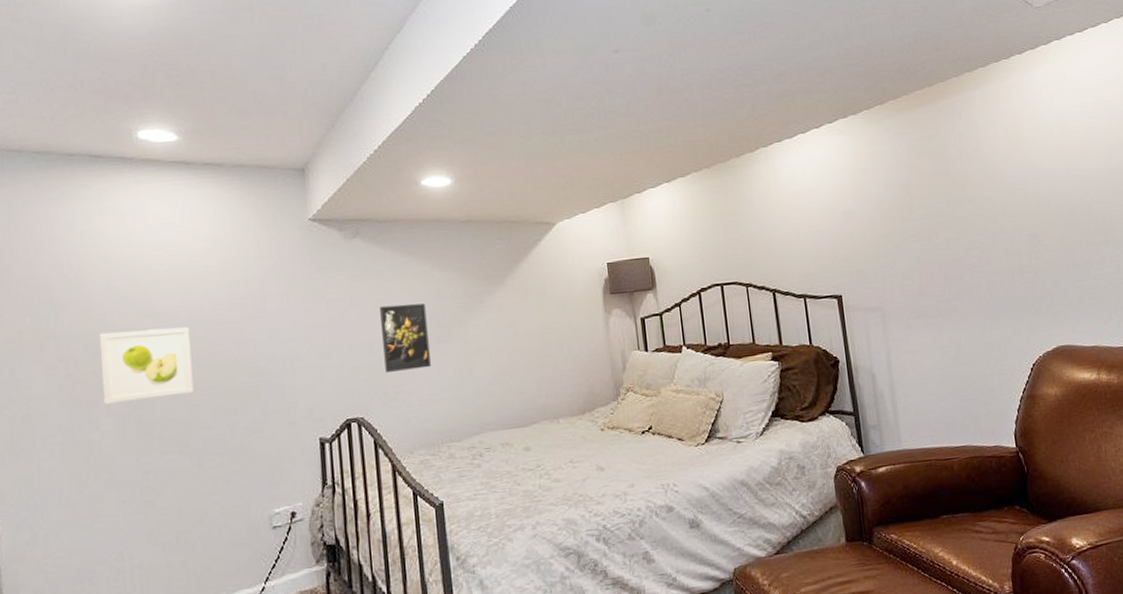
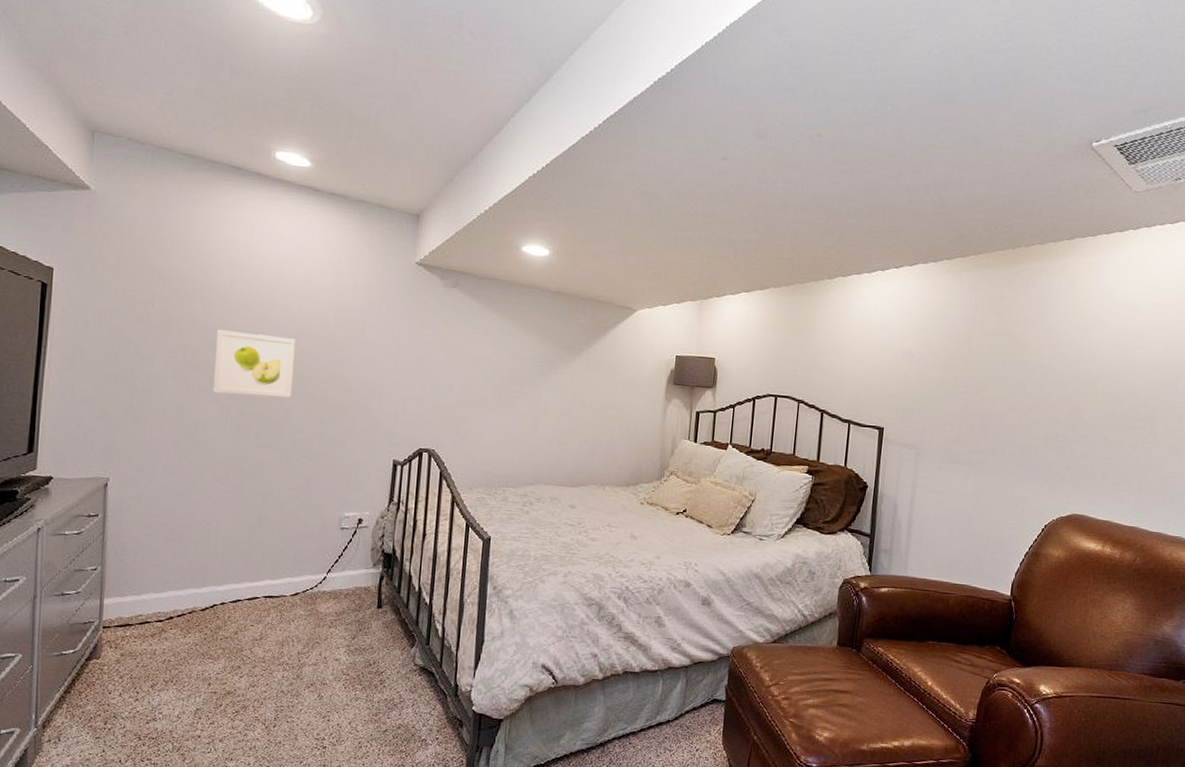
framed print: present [380,303,431,372] -> none [461,354,506,418]

